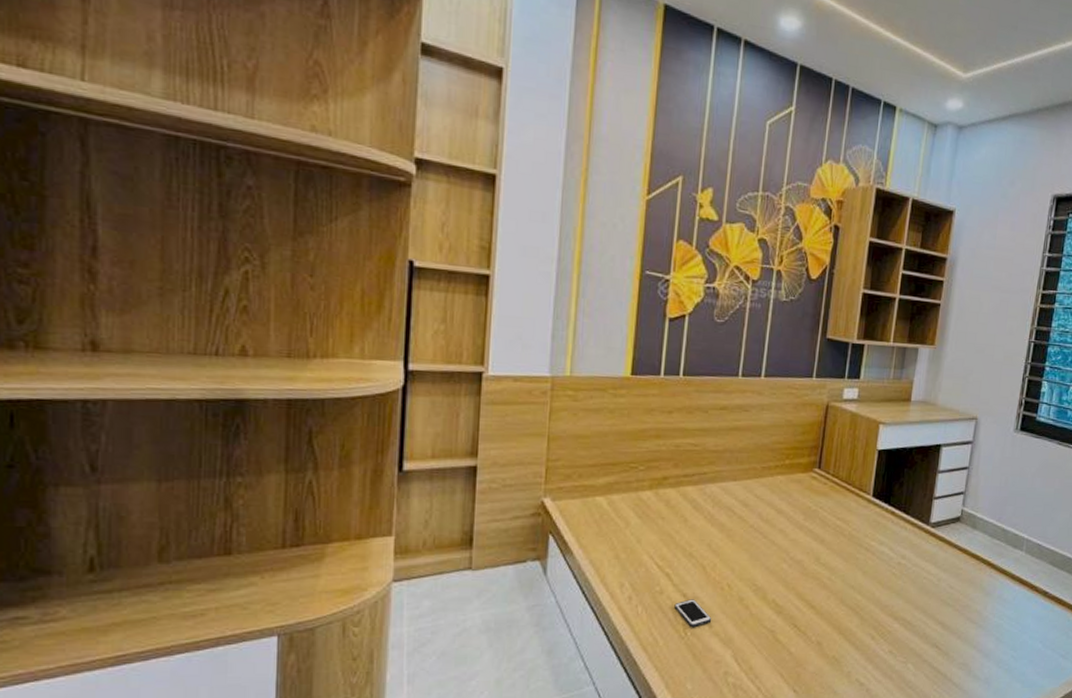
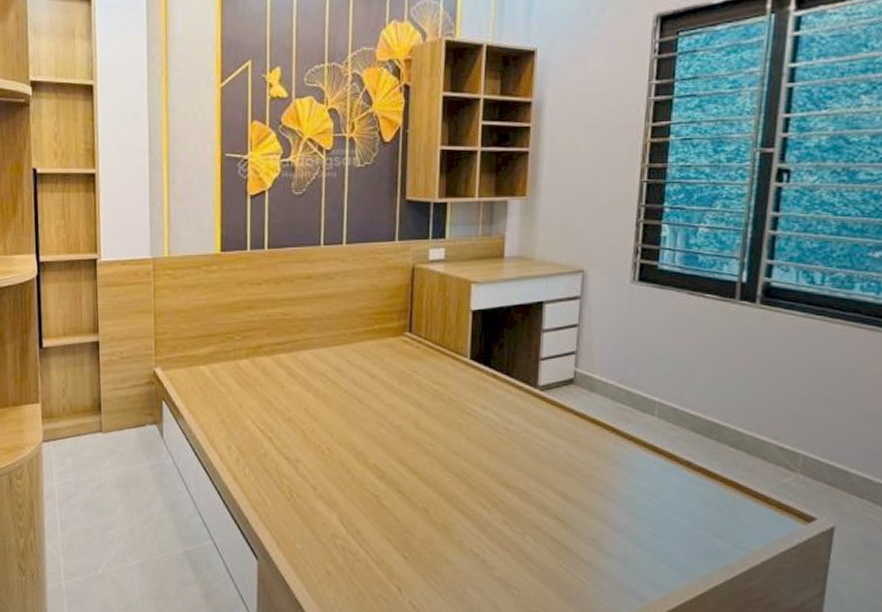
cell phone: present [674,599,712,627] -> none [279,462,315,489]

